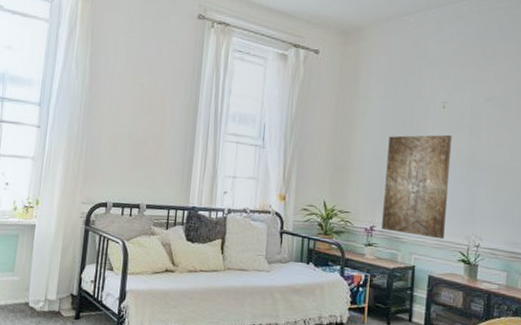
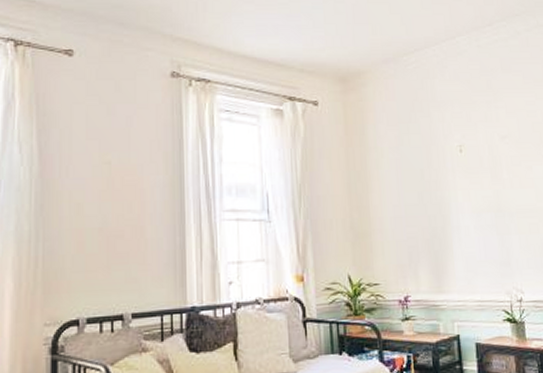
wall art: present [382,134,453,240] -> none [409,180,485,300]

